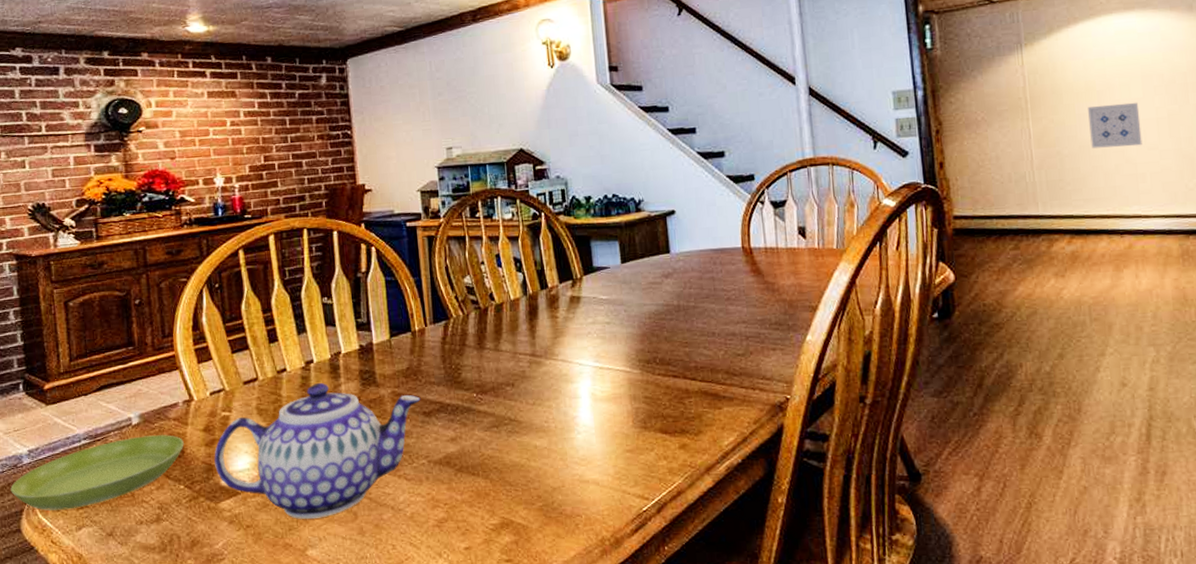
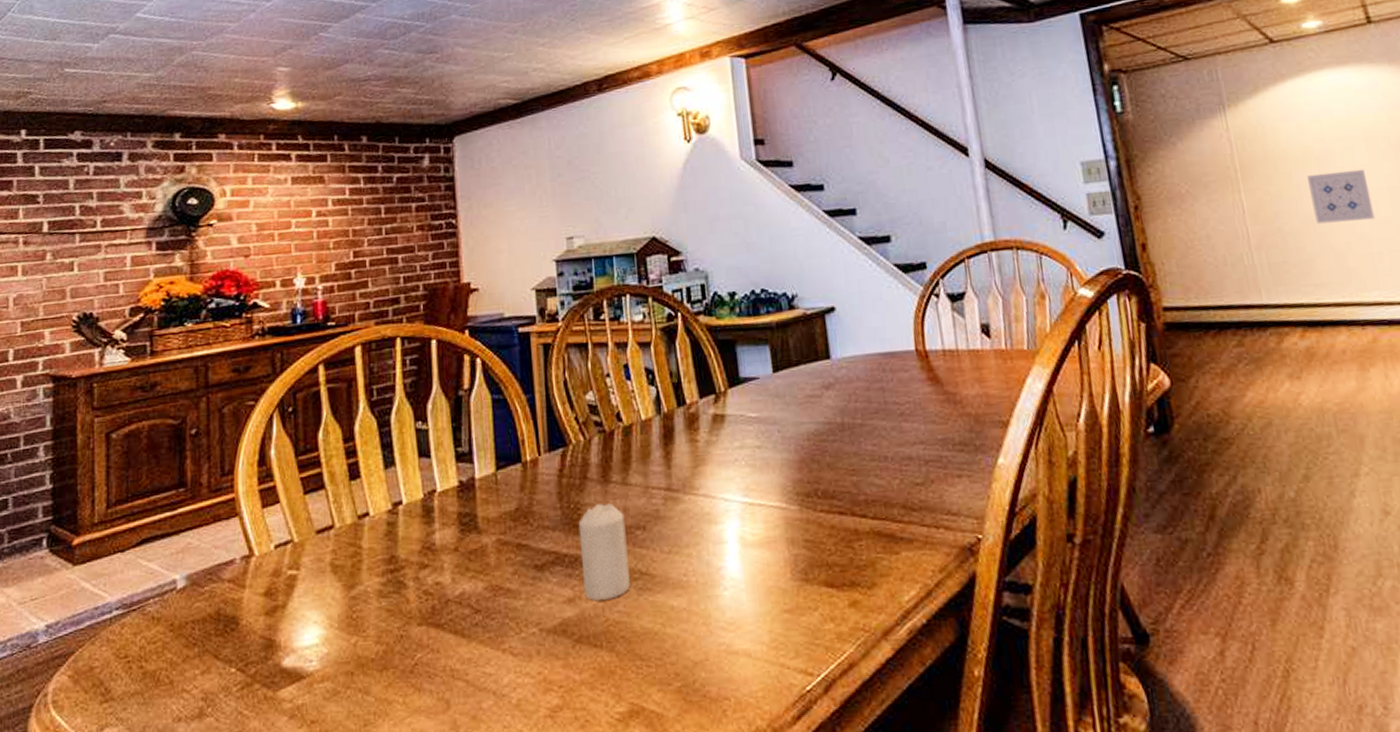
saucer: present [10,435,184,511] -> none [20,601,239,705]
teapot: present [214,382,421,519] -> none [275,529,532,711]
candle: none [458,365,502,440] -> present [578,503,630,600]

